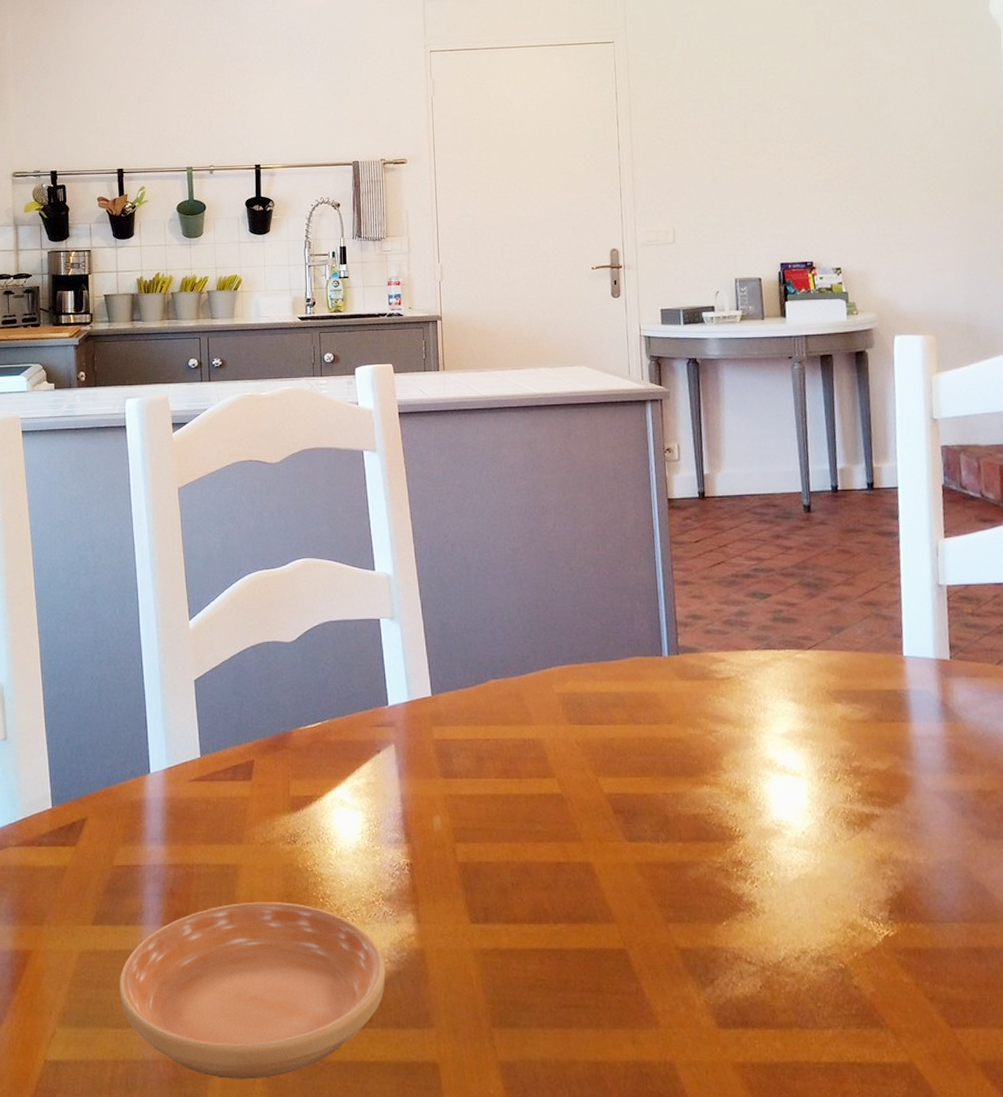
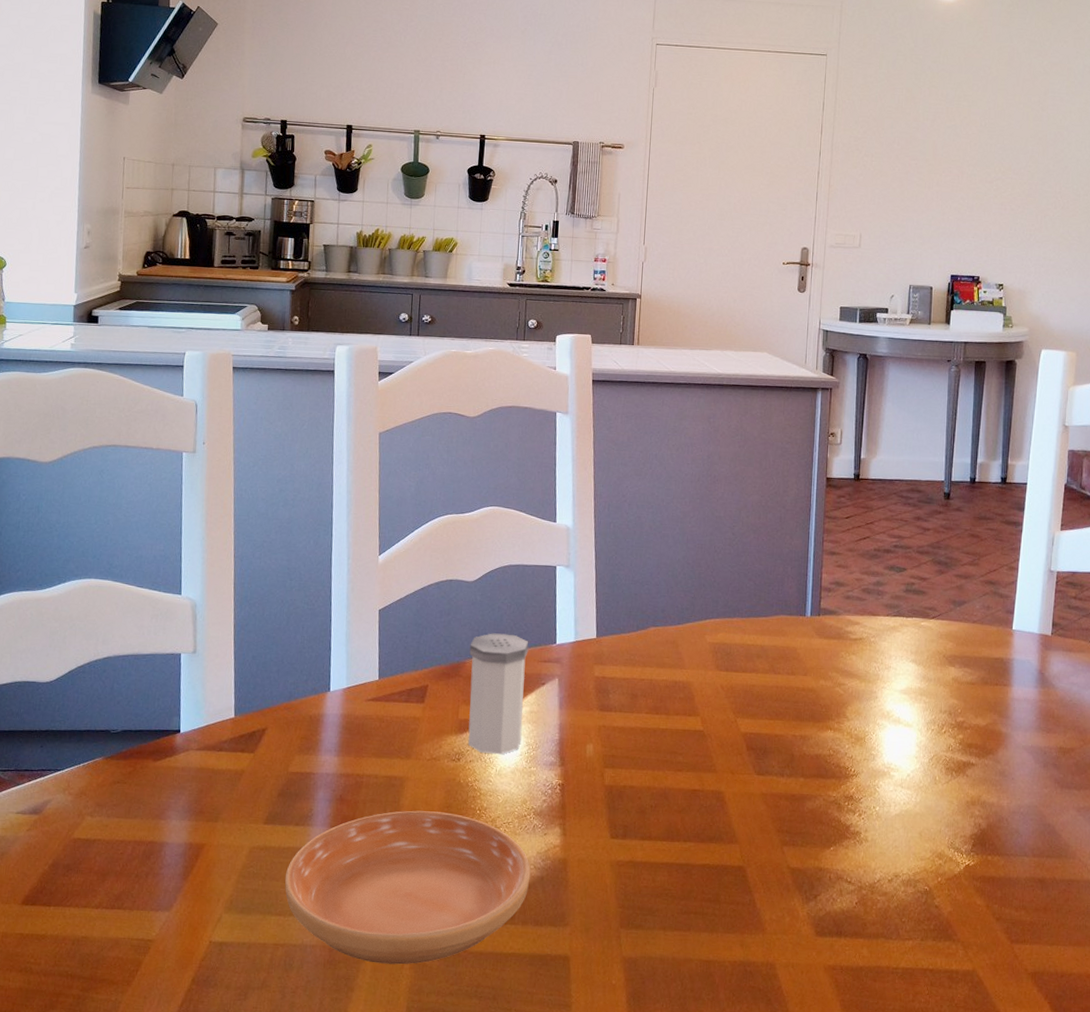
salt shaker: none [295,698,361,834] -> present [467,633,529,755]

